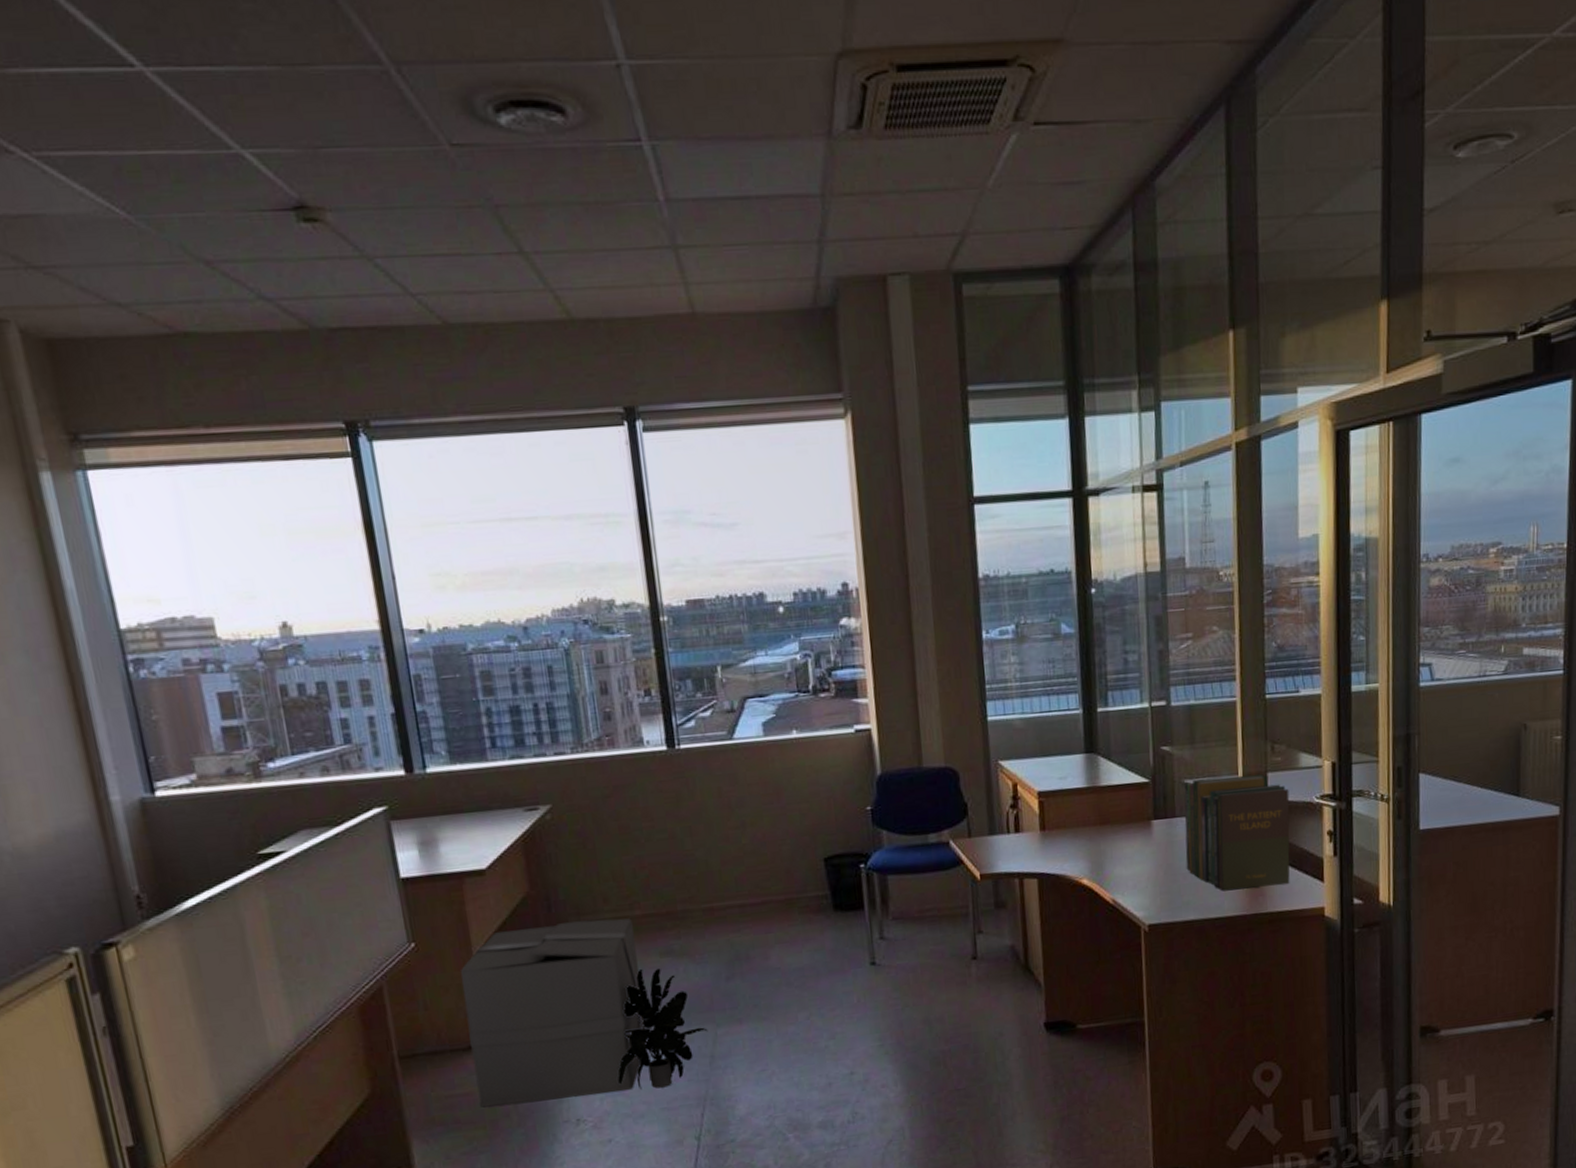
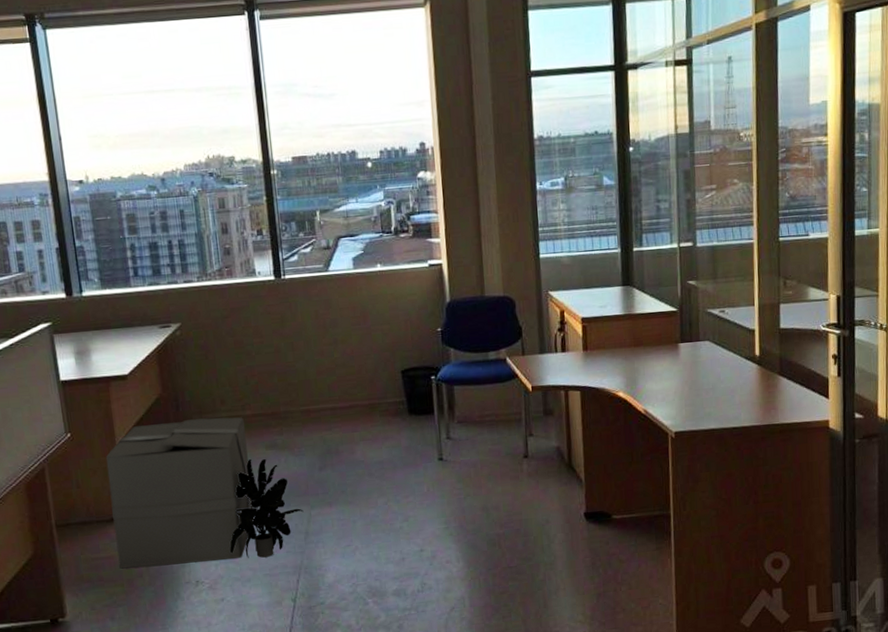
books: present [1184,774,1290,891] -> none [707,305,799,405]

